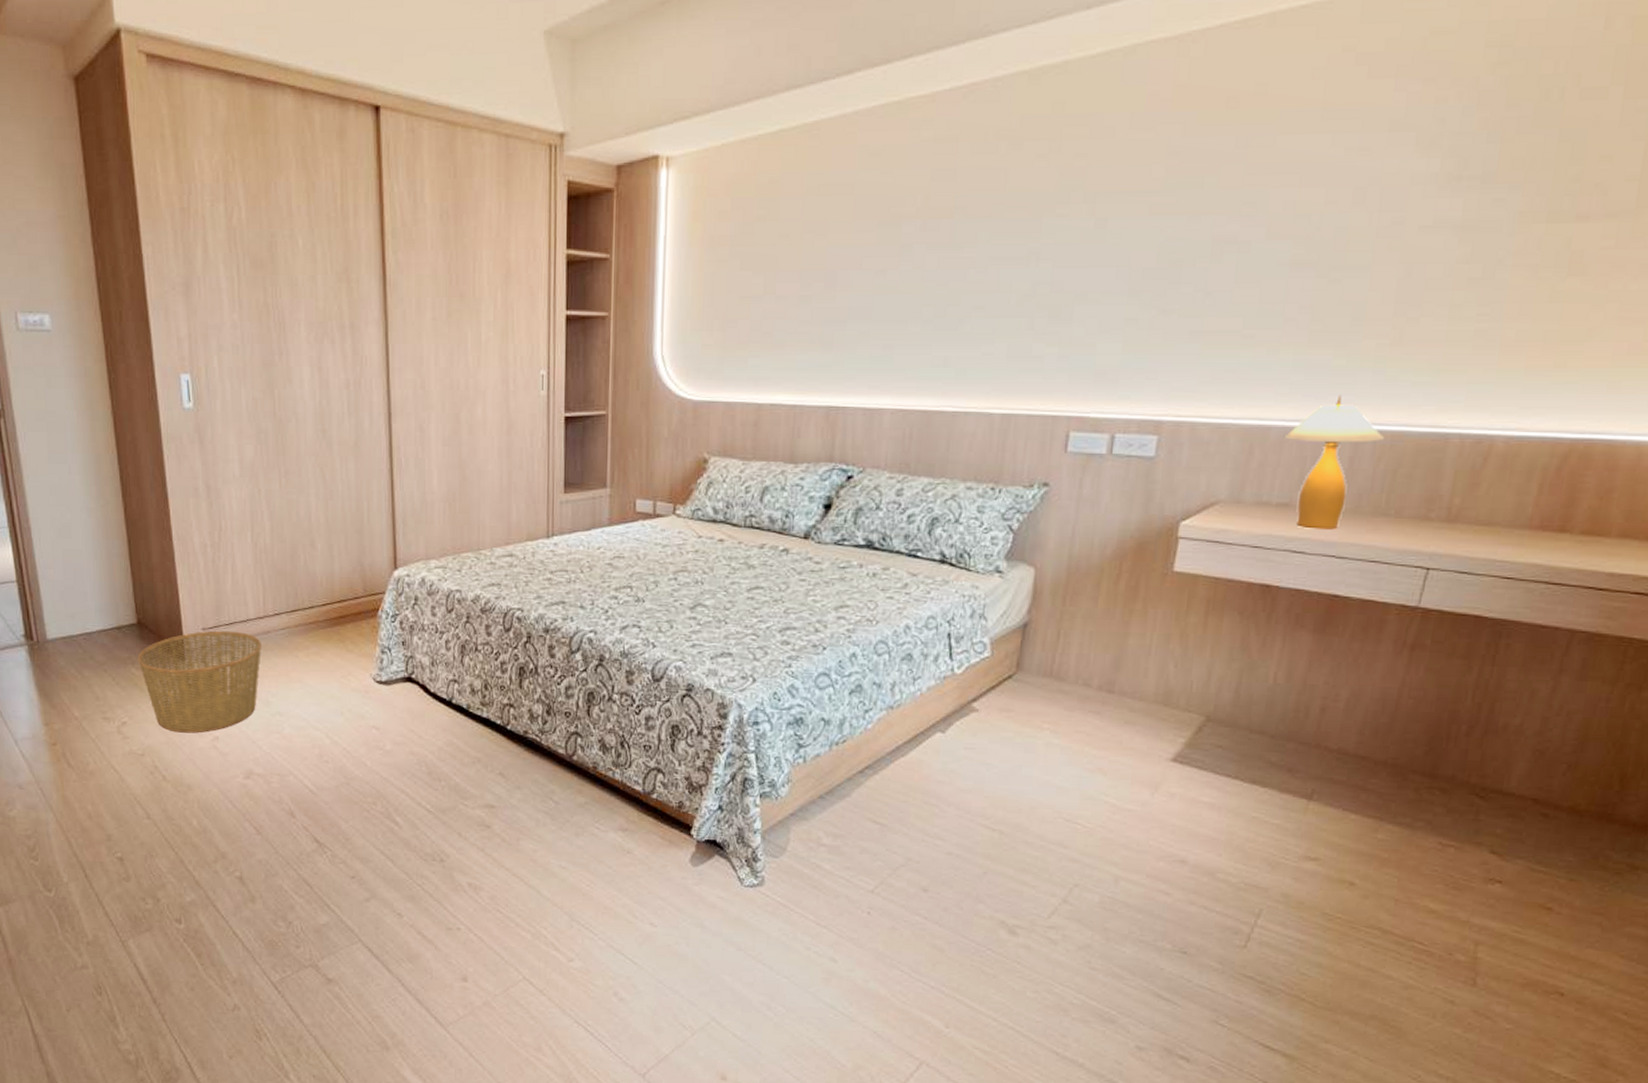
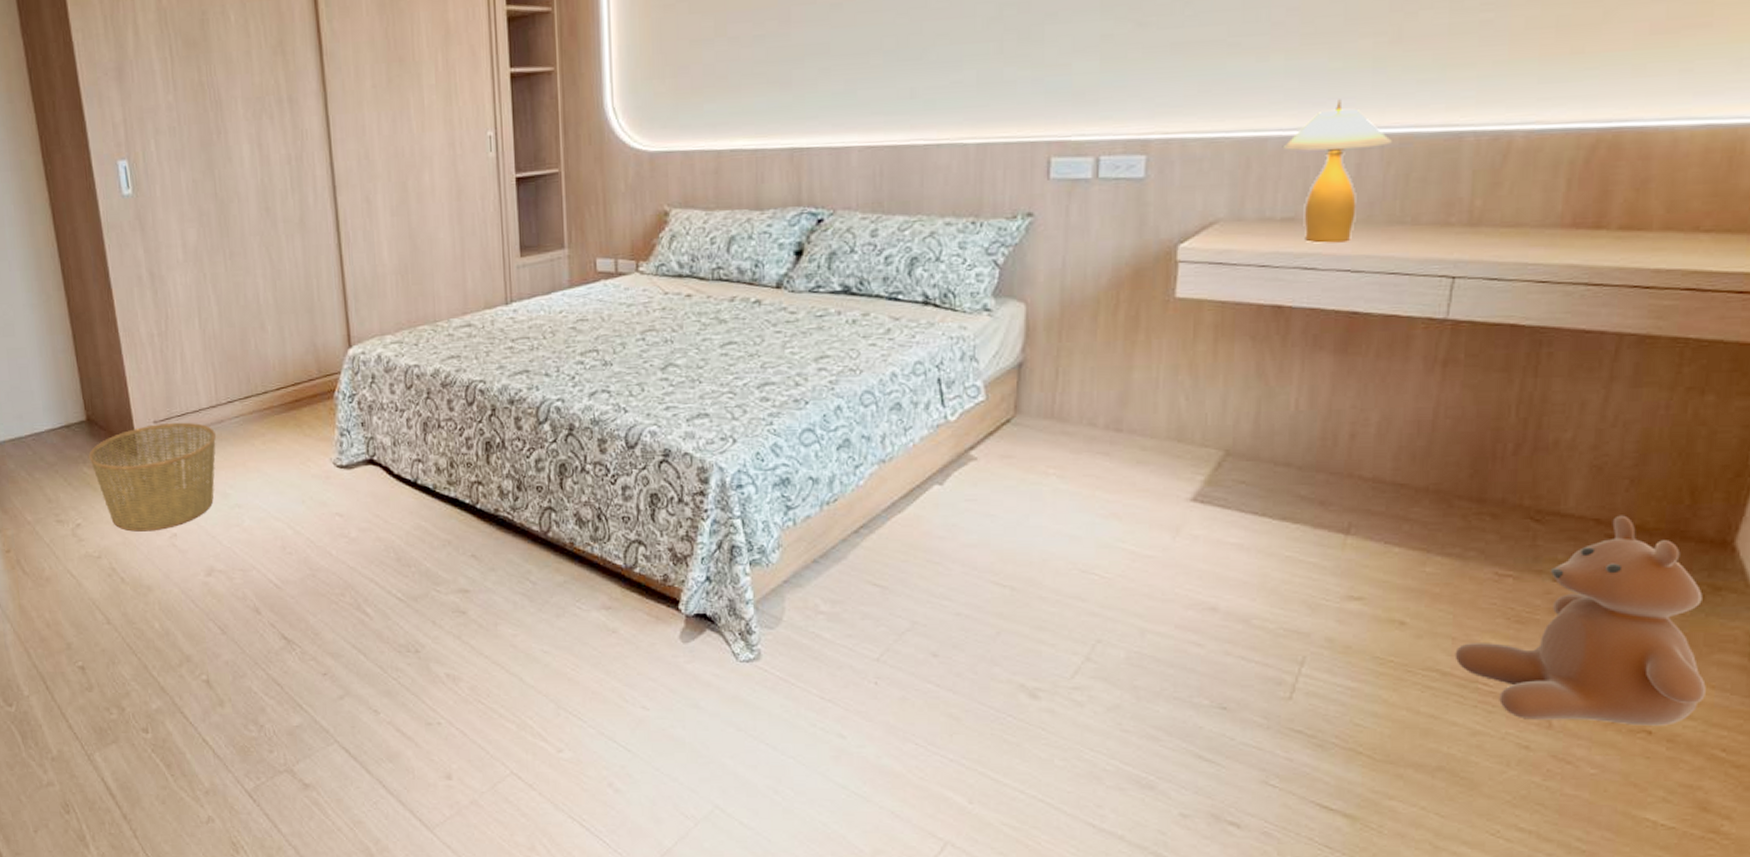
teddy bear: none [1396,796,1622,989] -> present [1454,515,1706,726]

